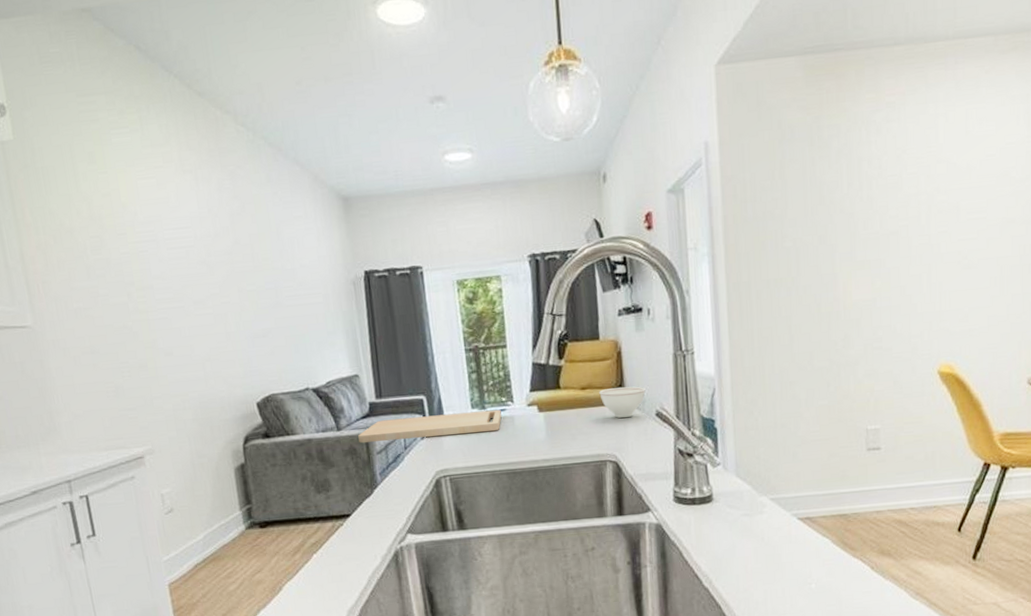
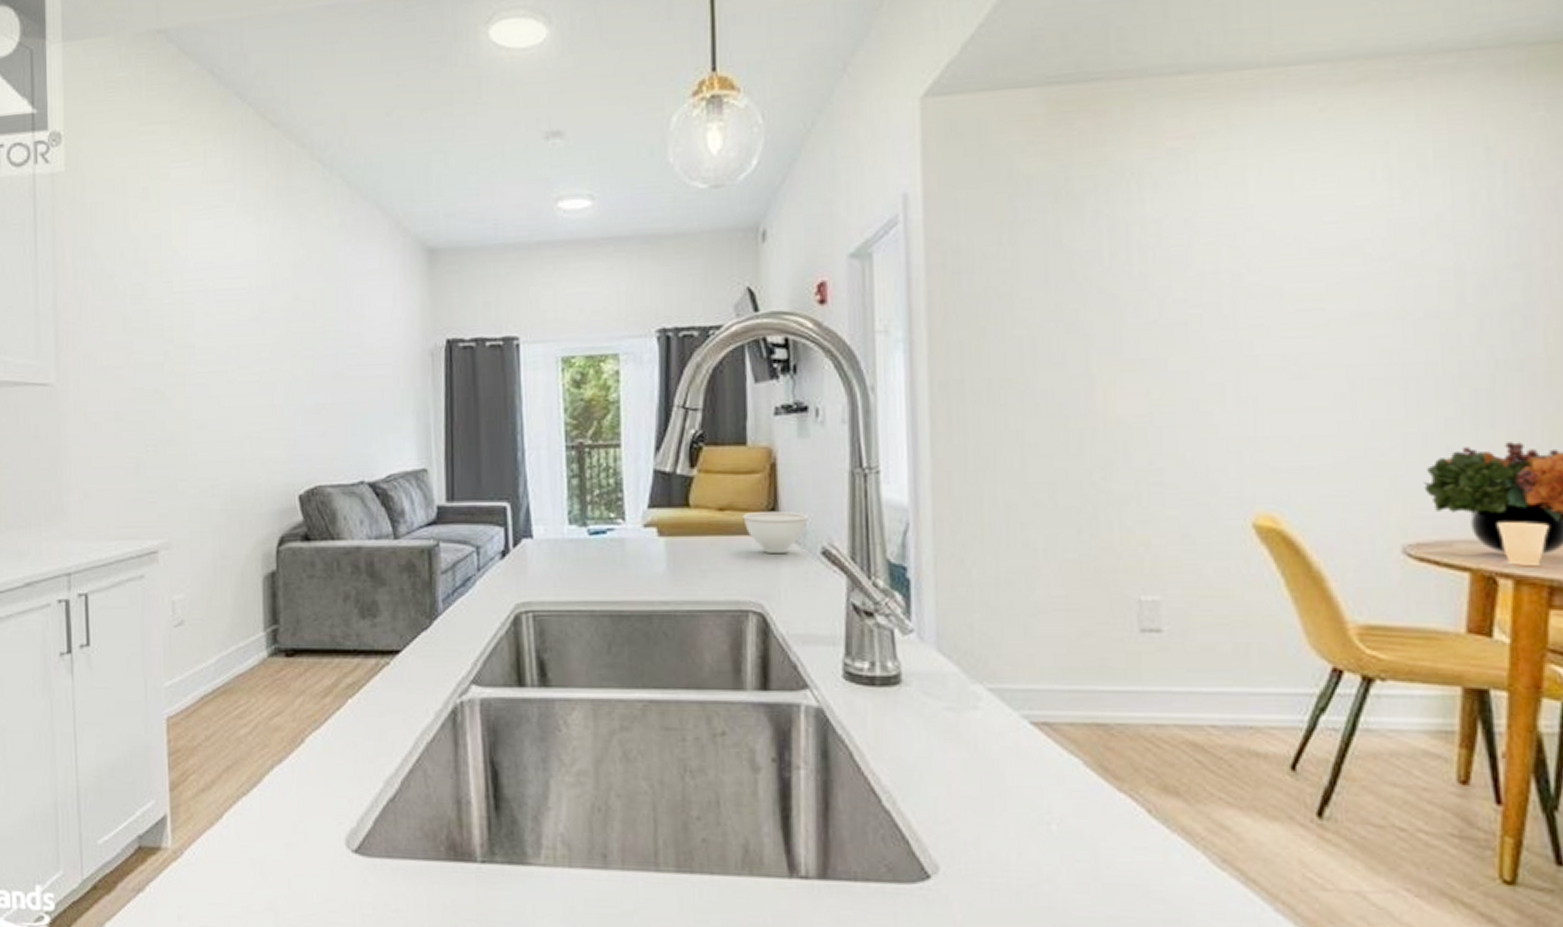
cutting board: present [358,409,502,444] -> none [420,528,608,559]

